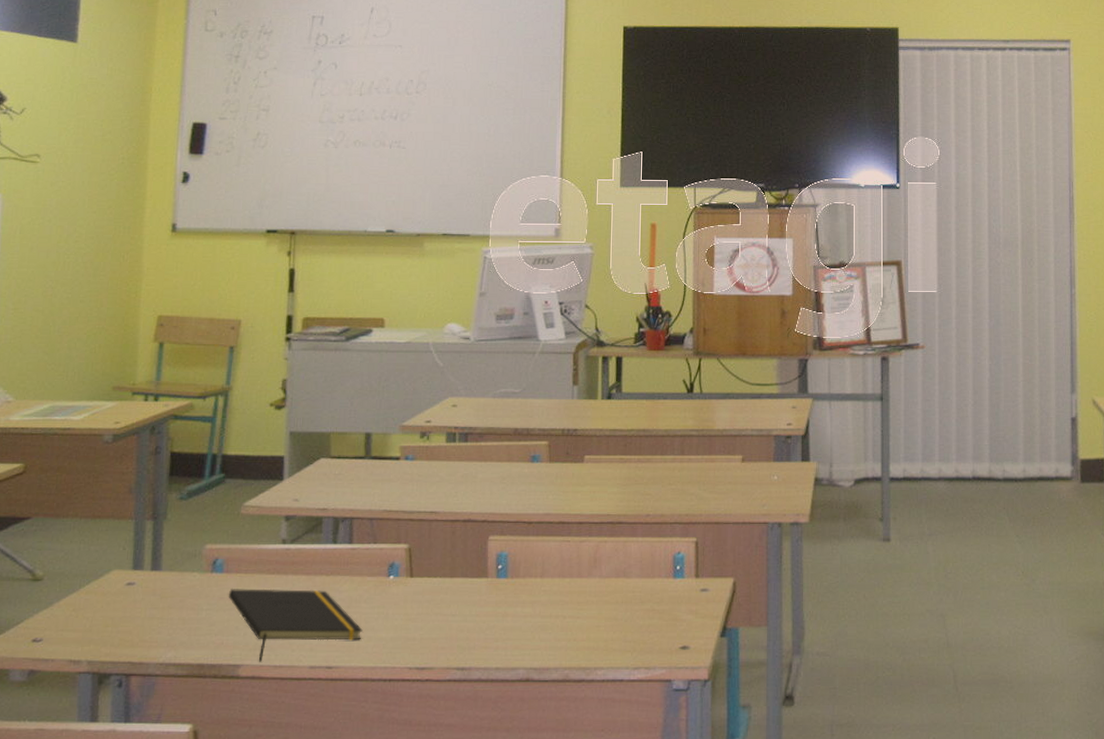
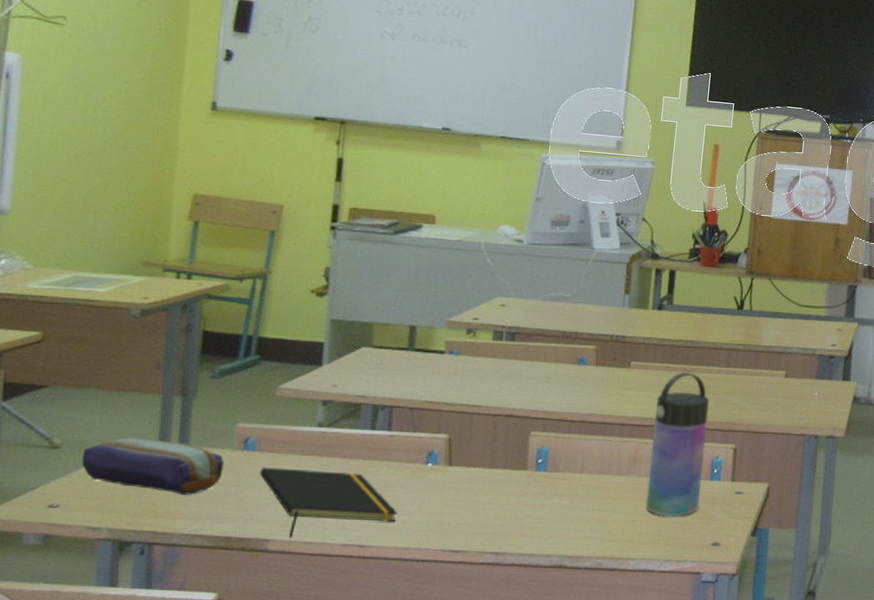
pencil case: none [61,564,194,622] -> present [81,437,224,495]
water bottle: none [609,462,667,620] -> present [645,371,710,517]

